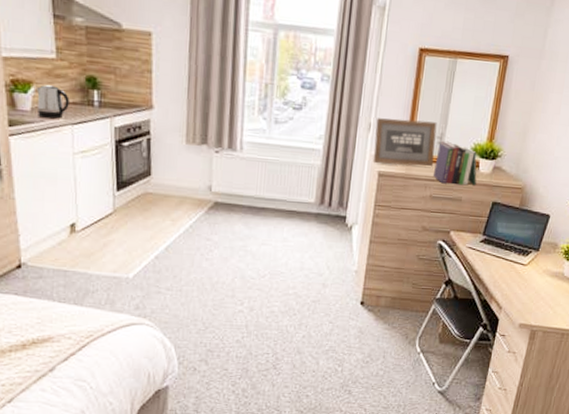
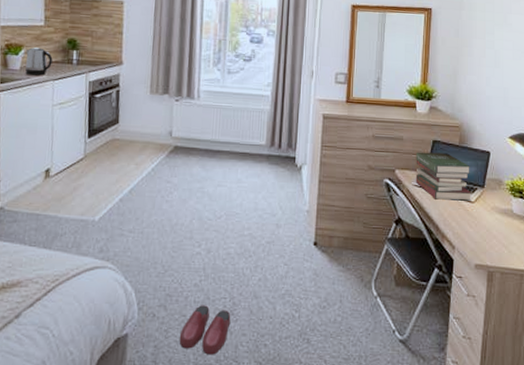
slippers: none [221,360,274,405] -> present [179,305,231,355]
picture frame: present [373,118,437,167] -> none [317,66,374,109]
books: present [432,140,477,185] -> none [373,84,415,125]
books: none [470,213,528,264] -> present [415,152,471,201]

